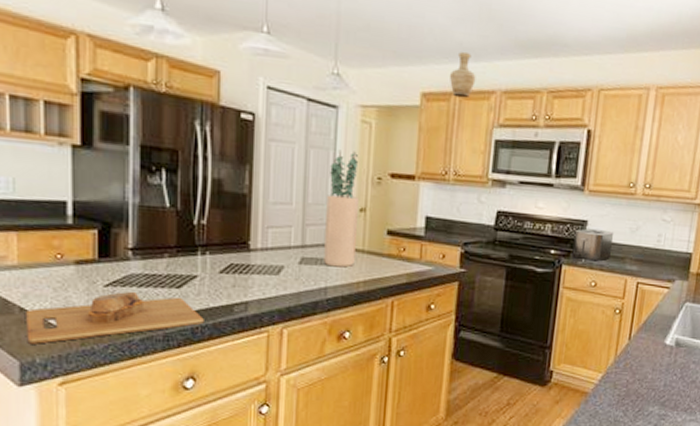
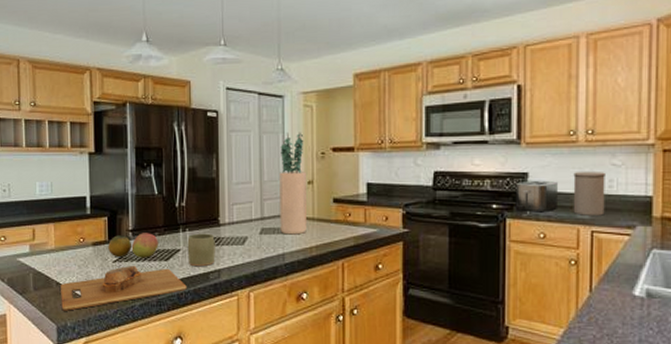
fruit: none [98,253,132,282] -> present [108,235,133,258]
fruit: none [131,252,168,284] -> present [131,233,158,258]
mug: none [206,258,243,298] -> present [187,233,215,267]
vase: present [449,52,476,99] -> none [377,33,402,74]
canister: none [623,223,656,268] -> present [573,170,605,216]

